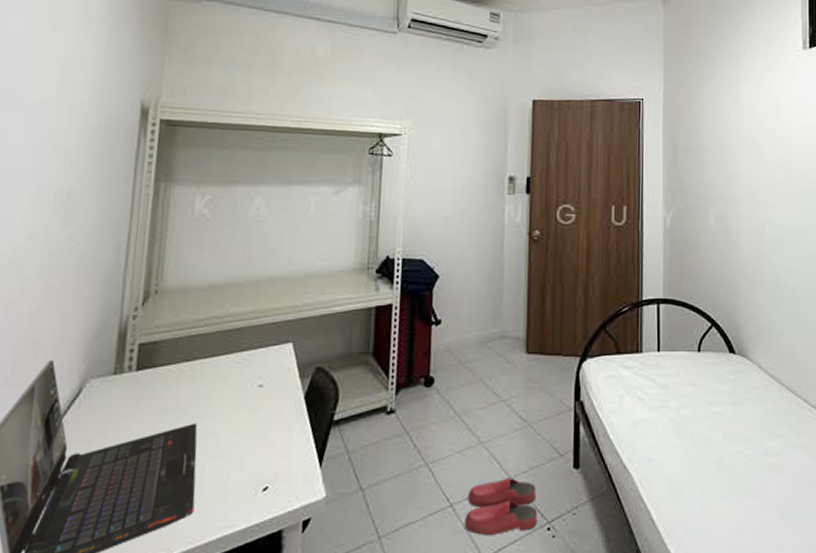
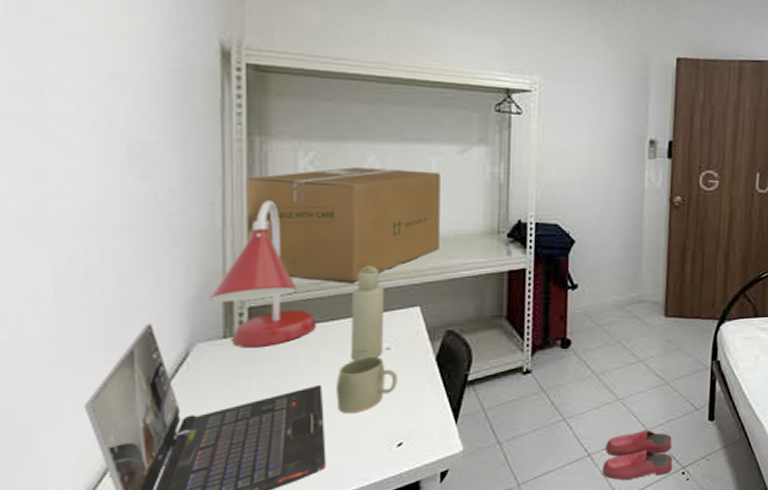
desk lamp: none [105,241,198,384] -> present [209,200,317,348]
box: none [145,209,318,320] -> present [246,167,440,284]
mug: none [209,393,268,454] -> present [336,356,397,414]
bottle: none [226,302,262,398] -> present [351,266,385,360]

